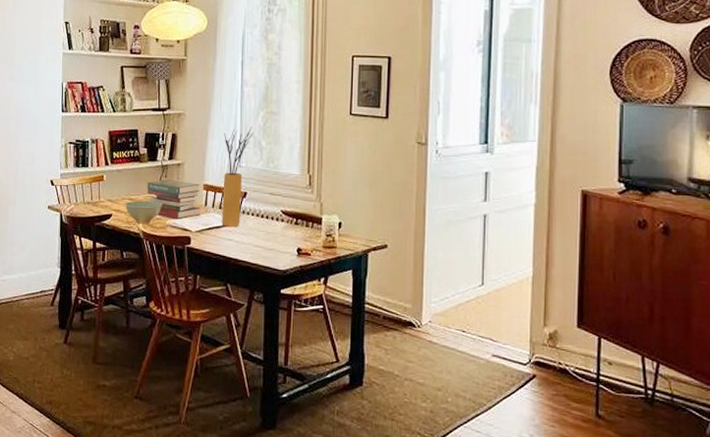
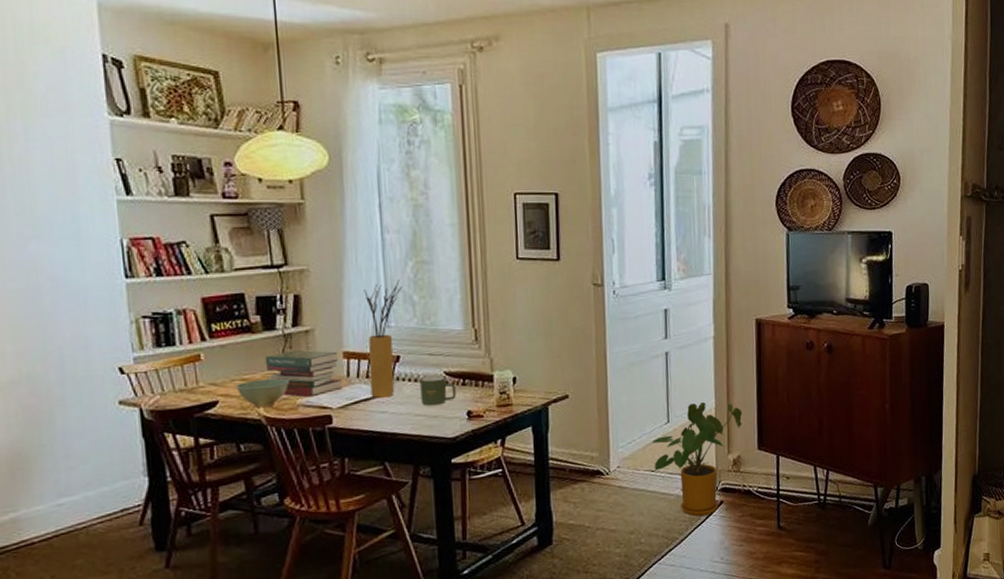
mug: none [260,213,289,241] -> present [420,376,456,407]
house plant: none [463,269,562,387] -> present [650,401,743,517]

